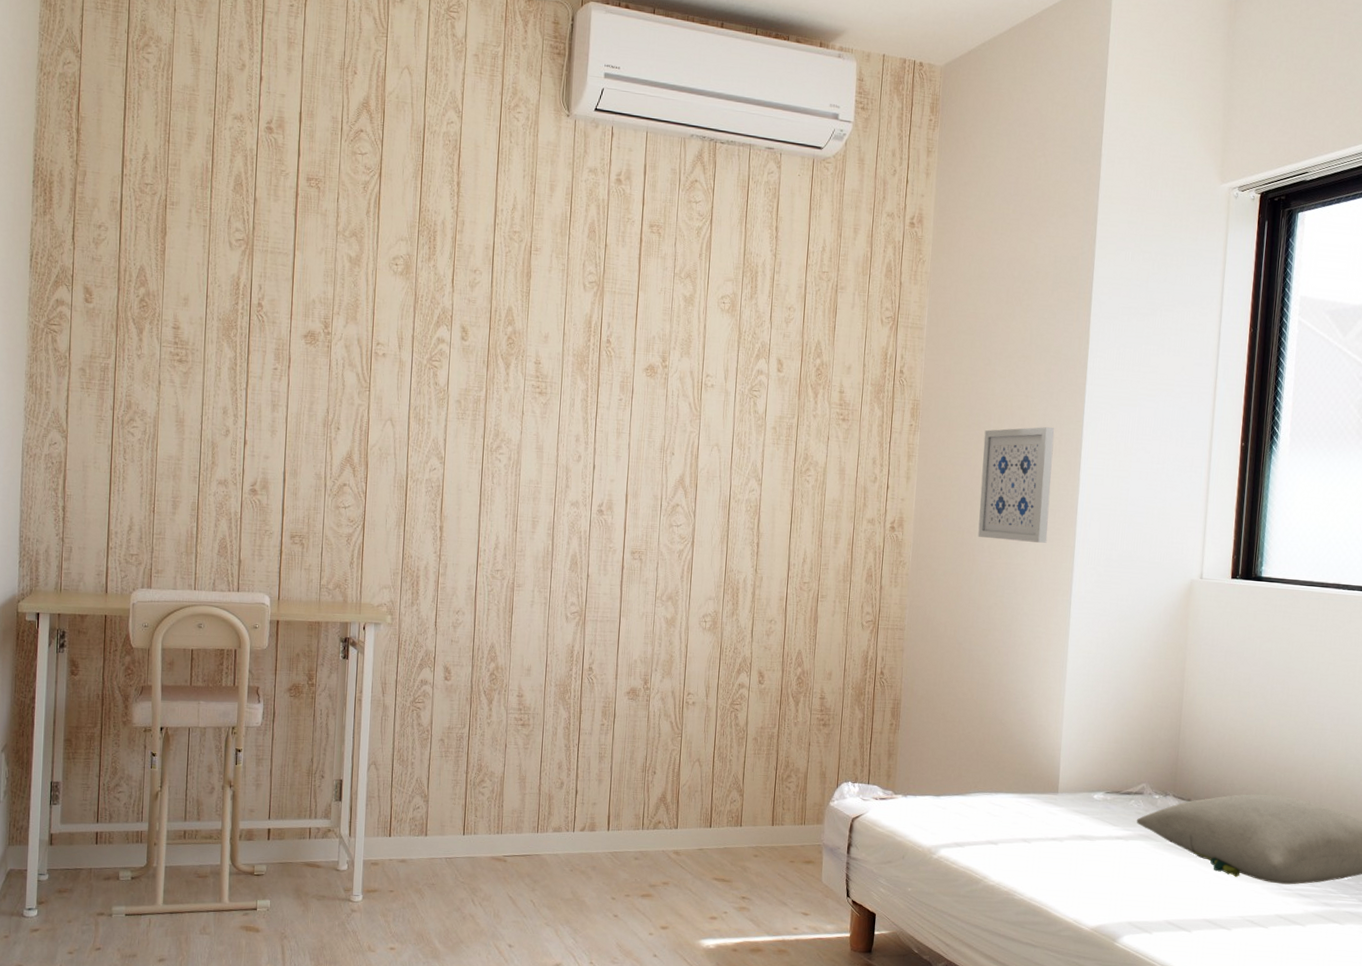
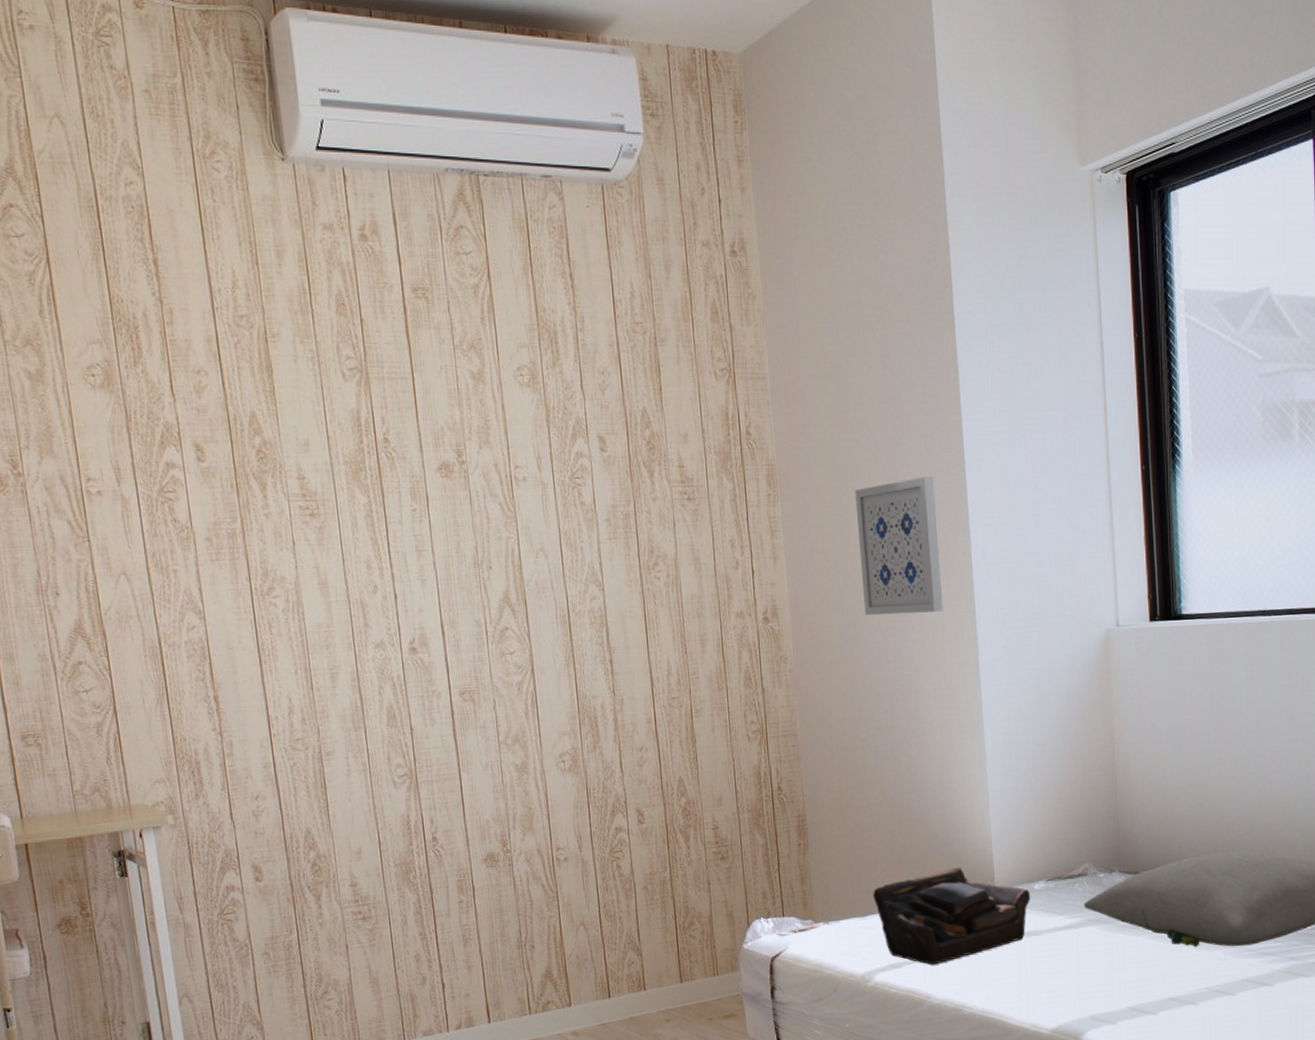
tote bag: none [949,766,1090,850] -> present [873,866,1031,965]

